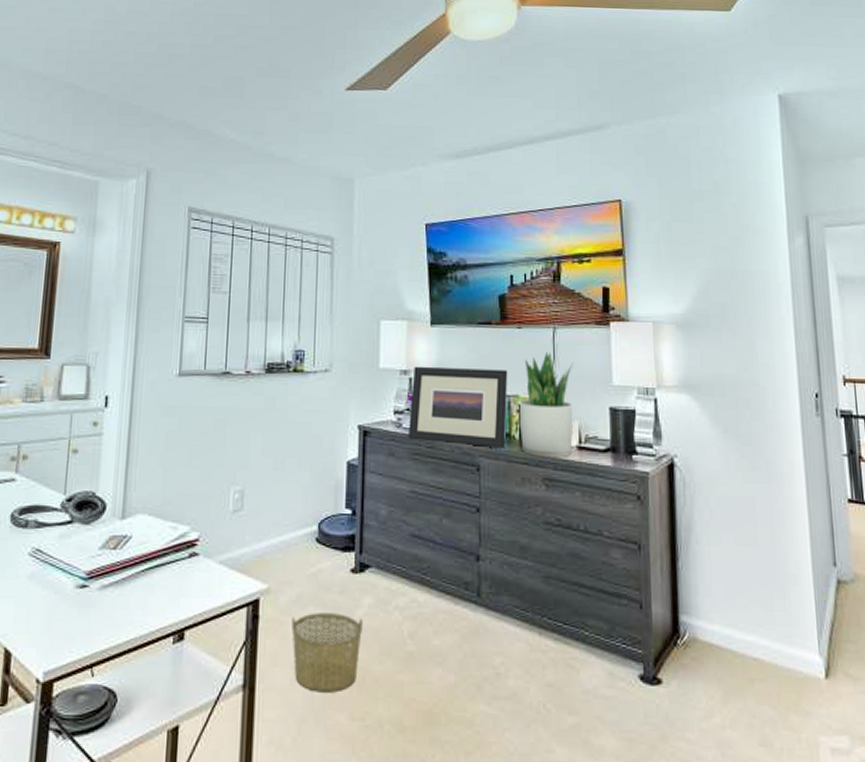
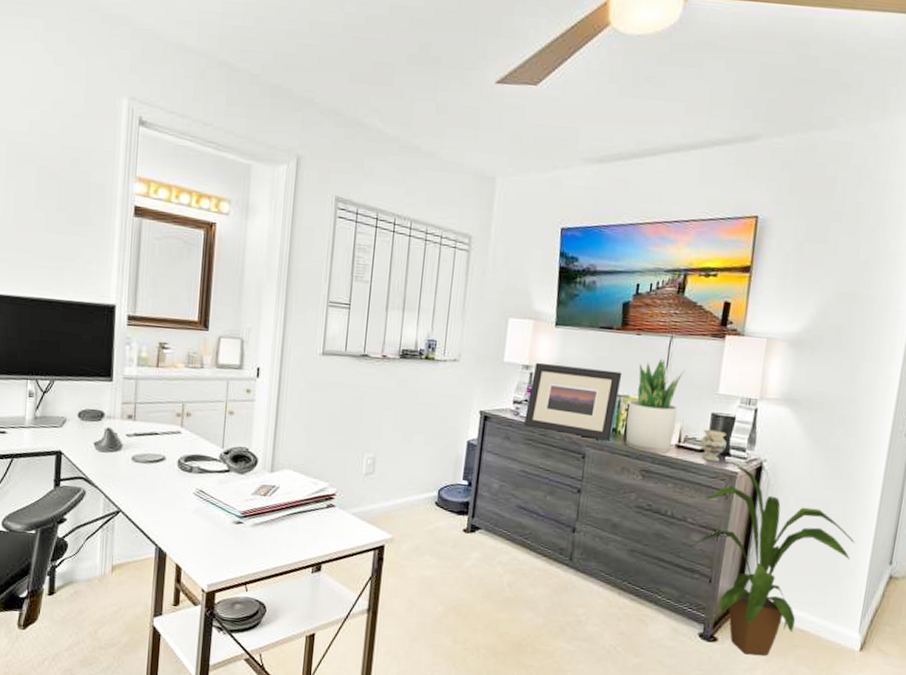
basket: present [292,613,363,693] -> none [410,560,470,622]
decorative vase: none [602,426,632,463] -> present [700,429,728,462]
house plant: none [611,460,791,698] -> present [689,461,855,656]

